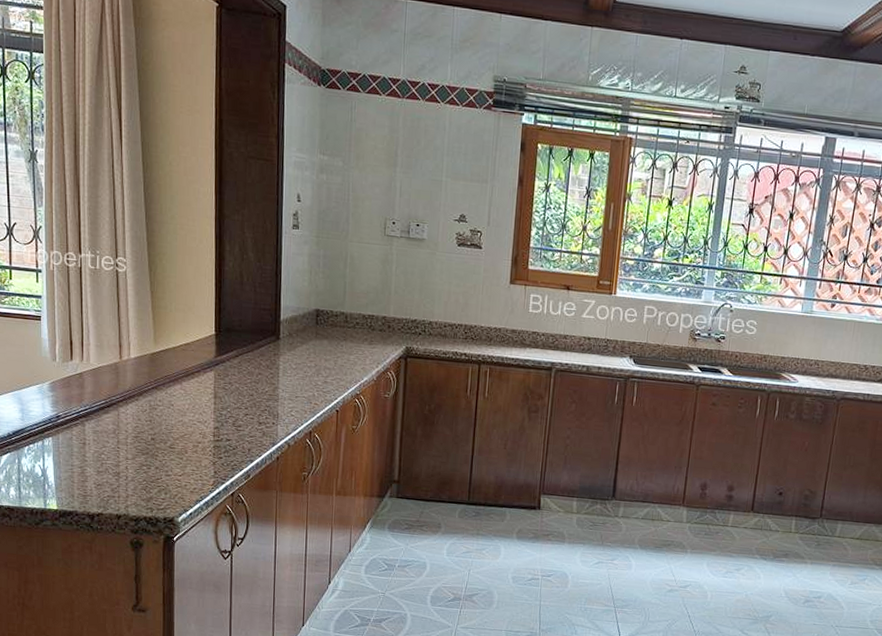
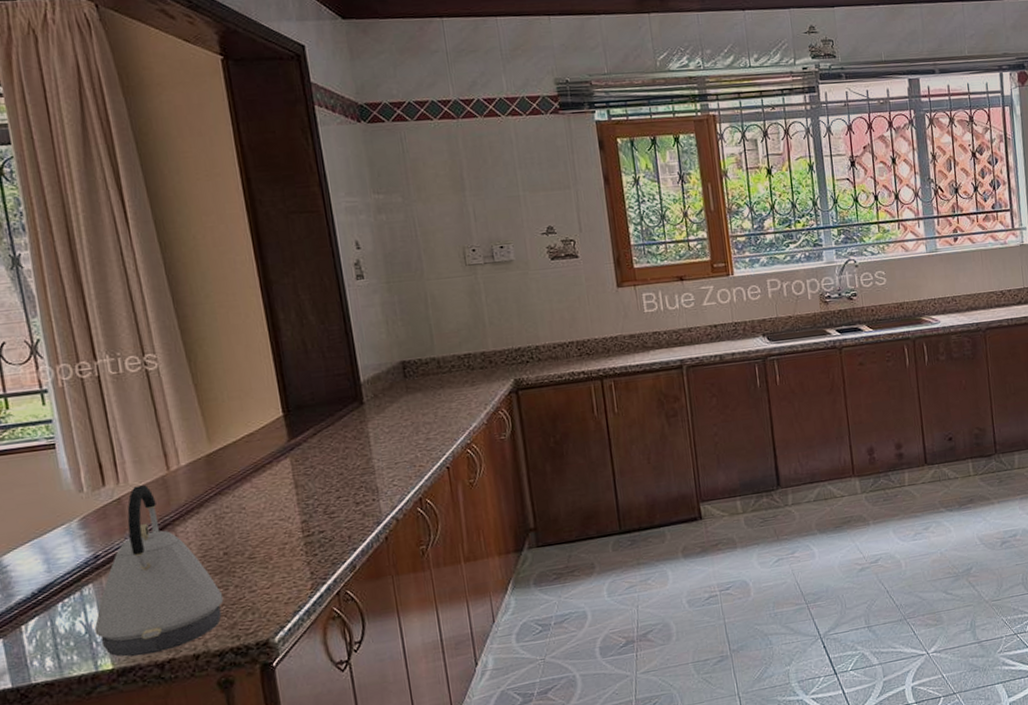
kettle: none [48,366,146,506] -> present [94,485,224,657]

